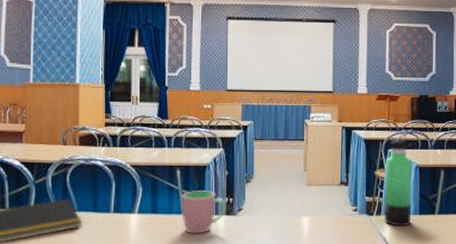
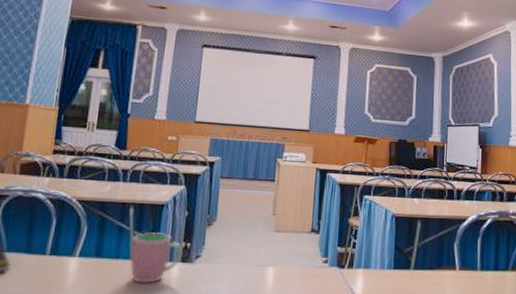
thermos bottle: present [383,131,411,226] -> none [355,176,387,282]

